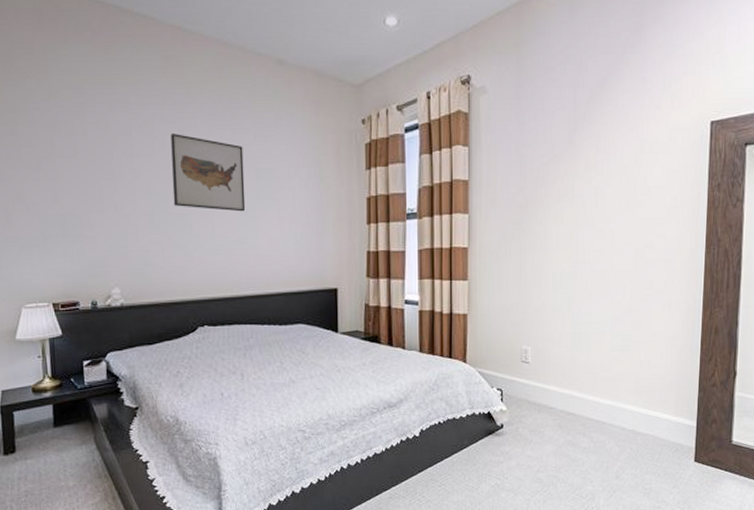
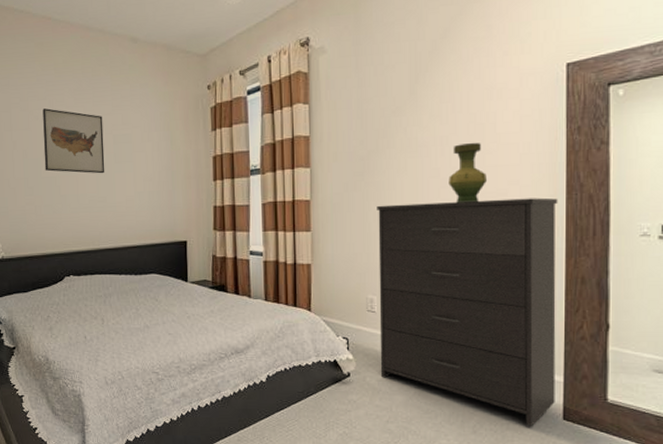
dresser: none [532,251,699,470] -> present [377,197,558,427]
vase: none [602,194,637,255] -> present [449,142,488,203]

